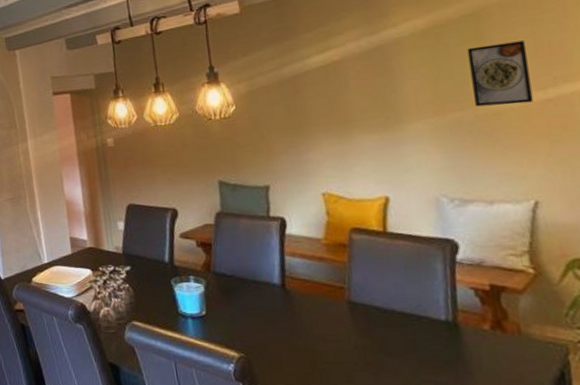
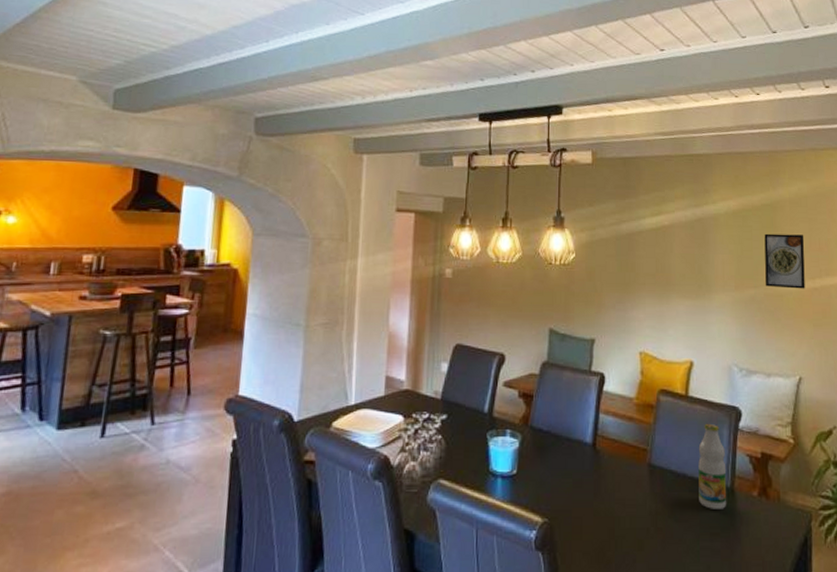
bottle: none [406,258,450,344] -> present [698,423,727,509]

